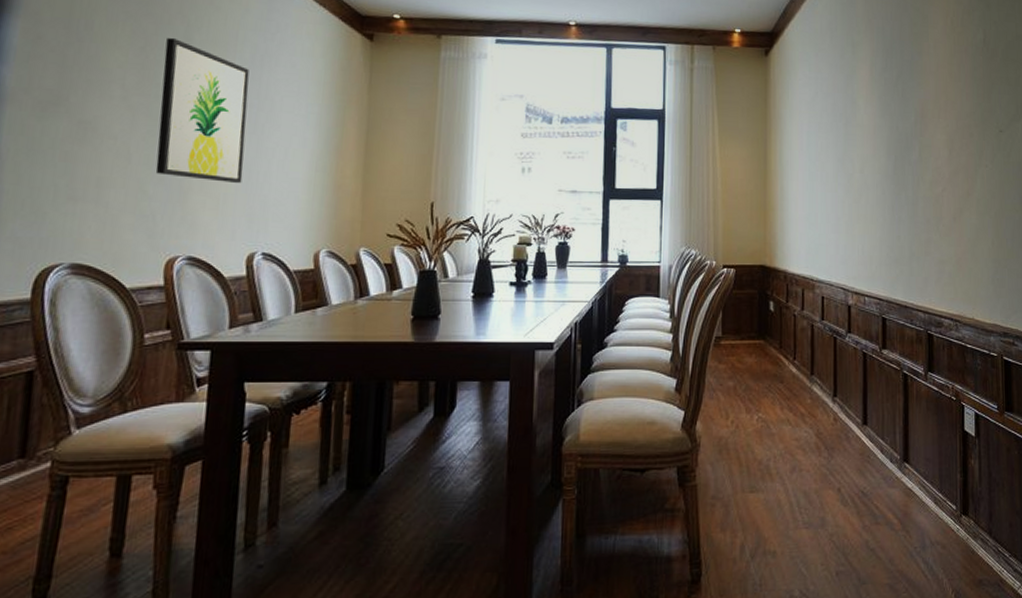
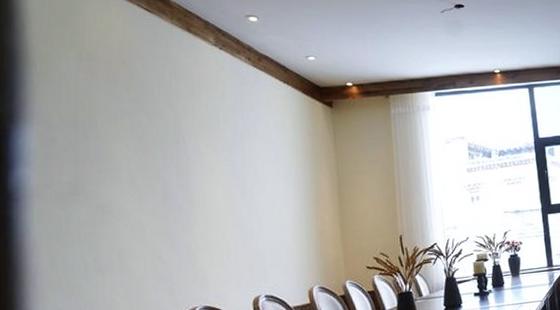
wall art: present [155,38,249,183] -> none [160,126,240,242]

